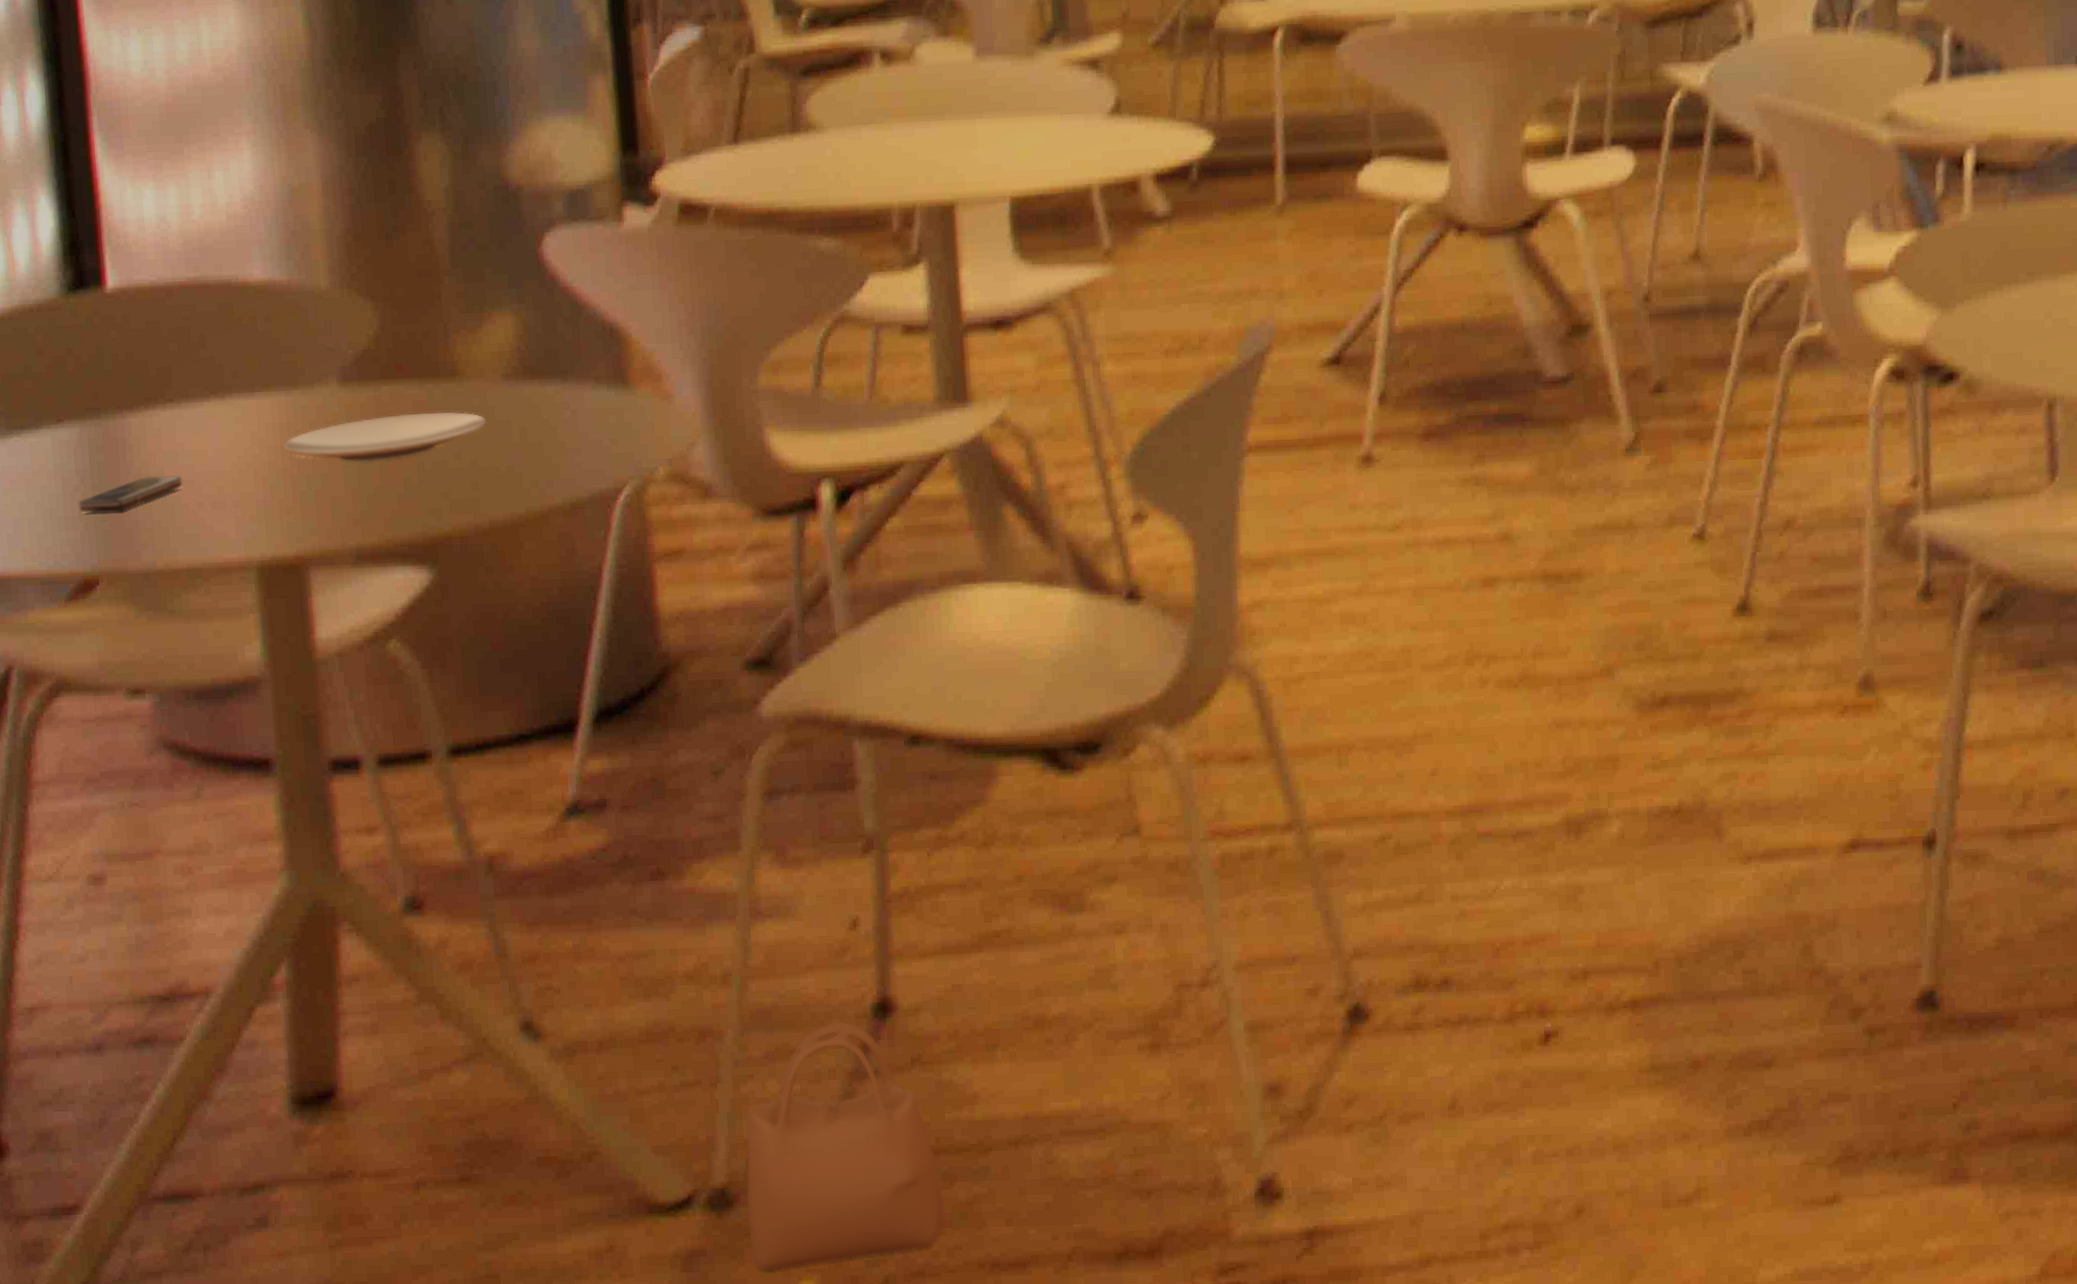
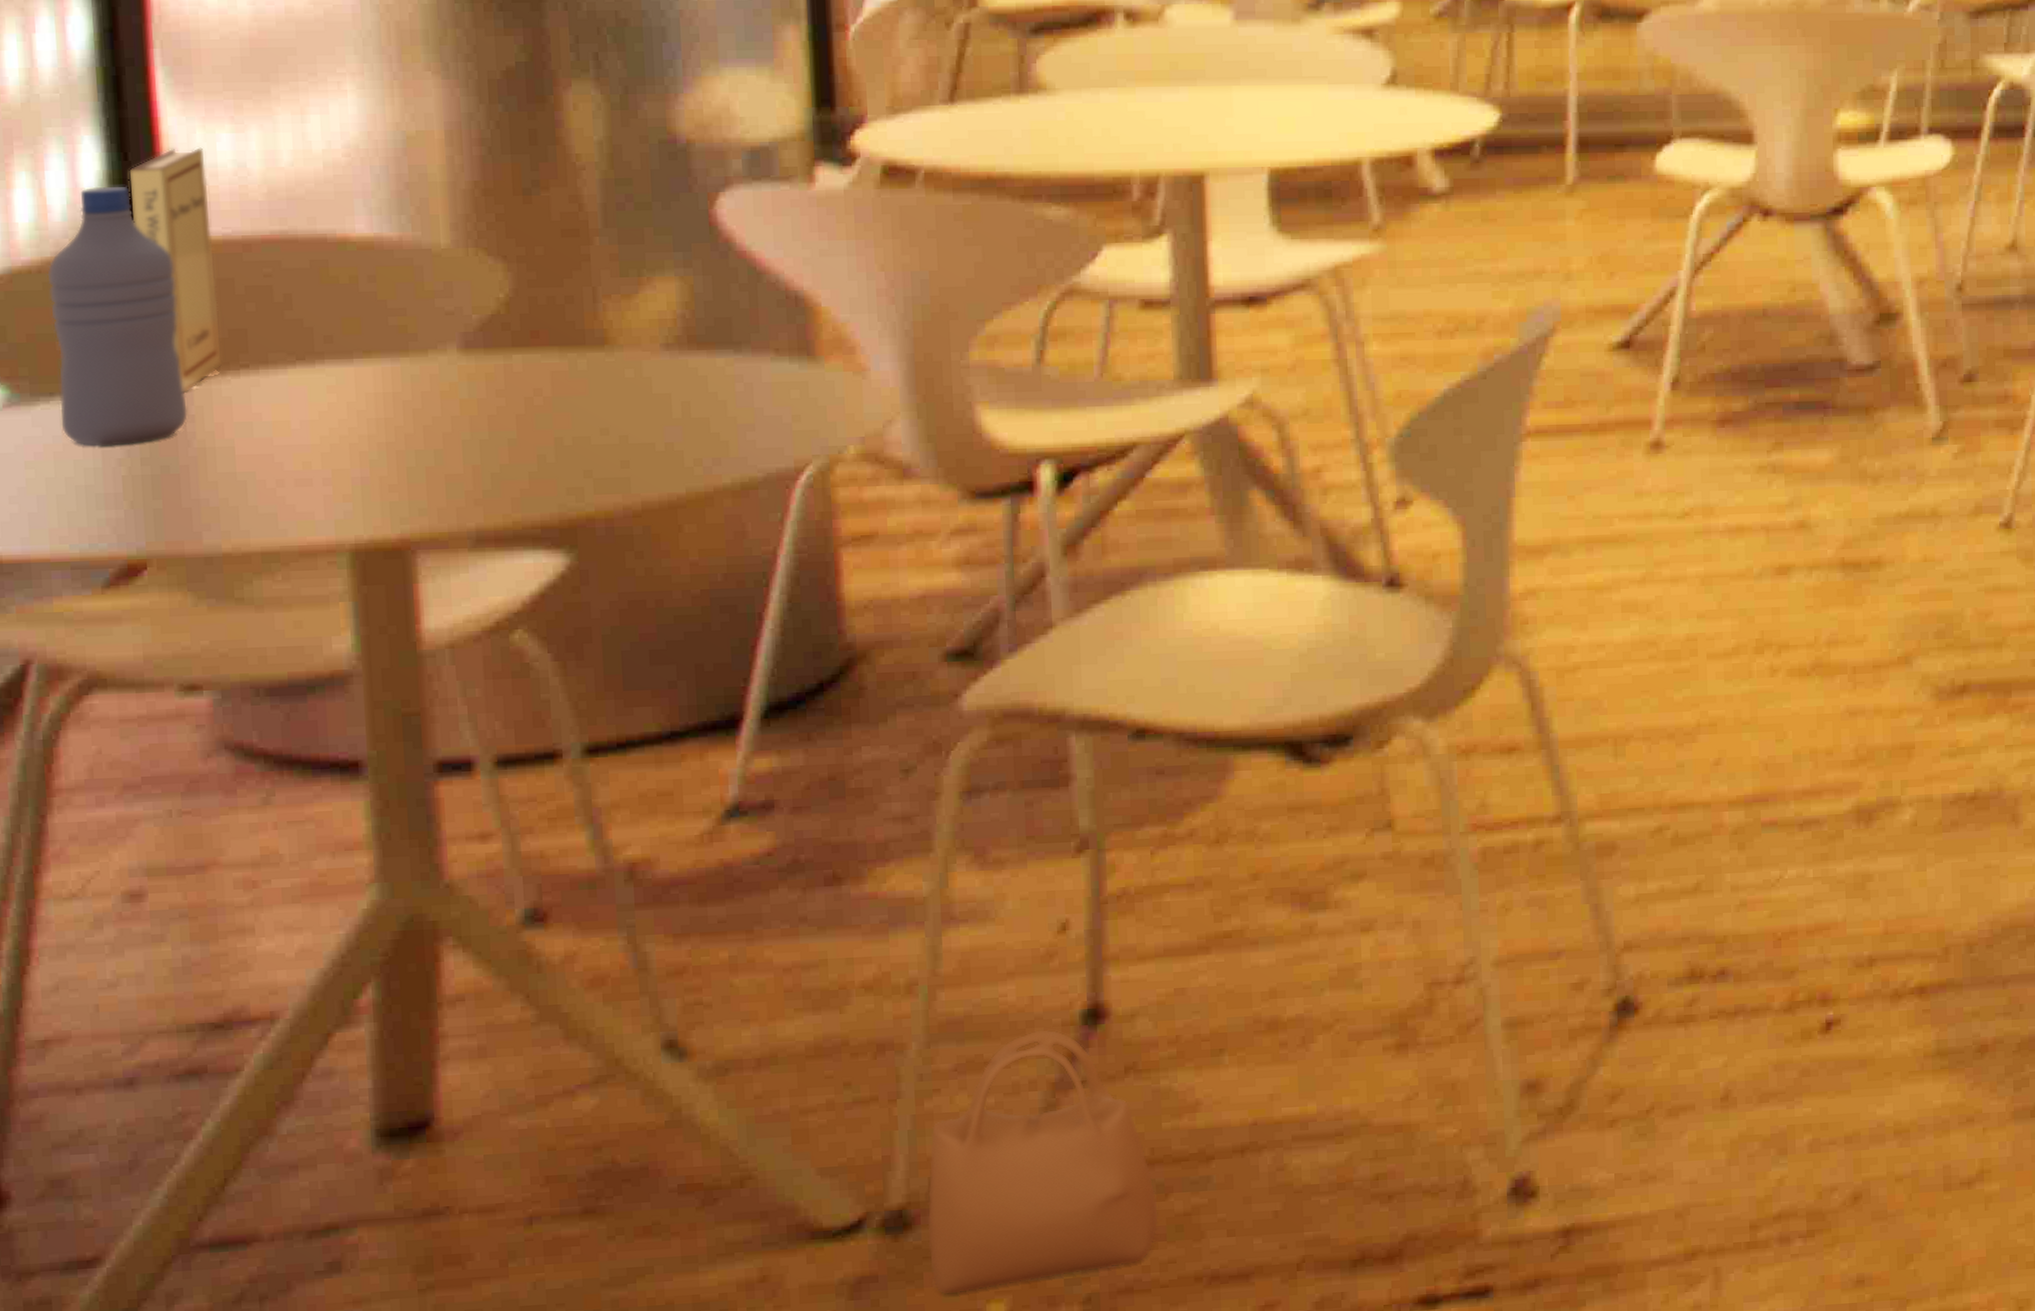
water bottle: none [16,240,127,474] -> present [47,186,188,447]
book: none [75,204,153,427] -> present [128,147,223,395]
mobile phone: present [78,476,183,512] -> none [122,449,258,489]
plate: present [283,411,487,462] -> none [387,383,642,437]

